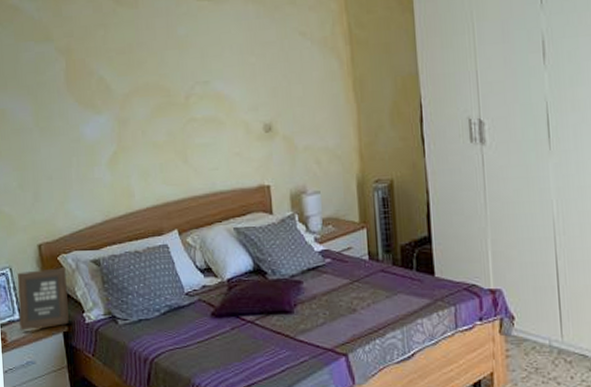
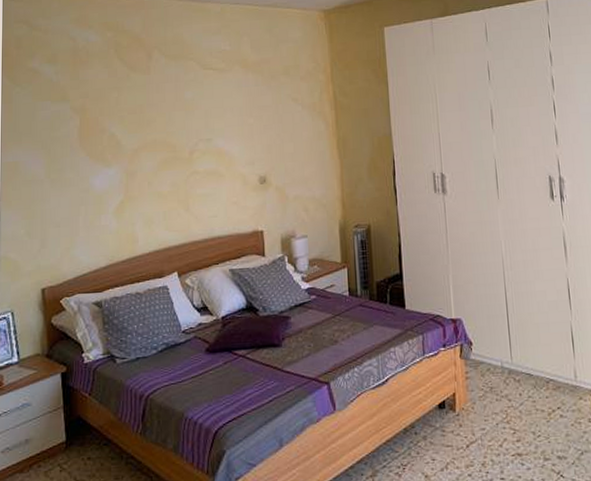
picture frame: present [17,268,69,331] -> none [17,310,67,374]

